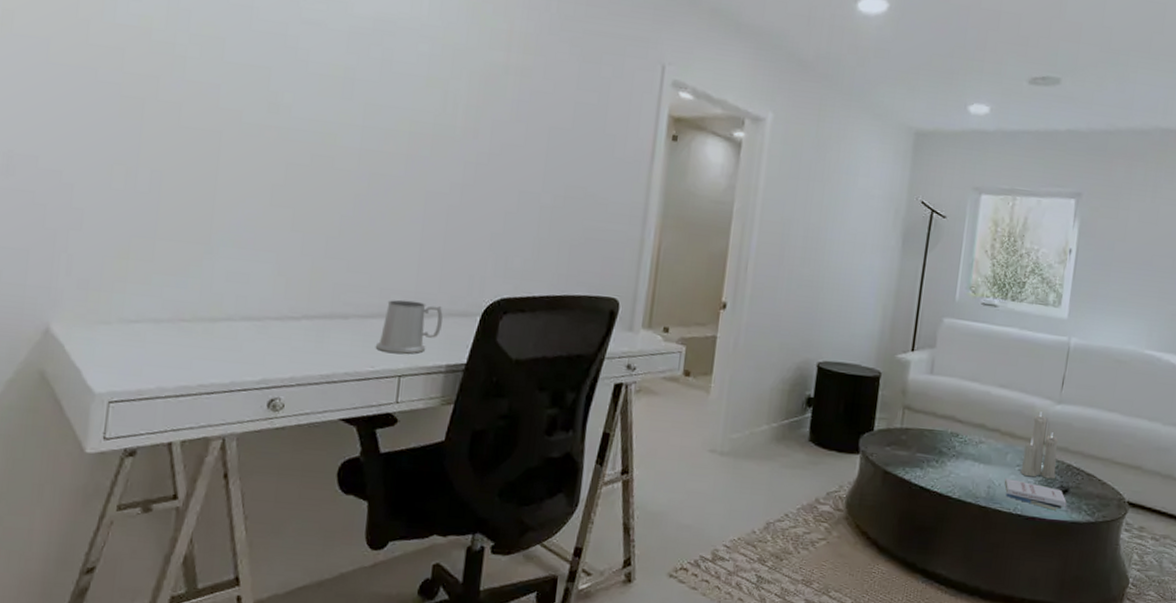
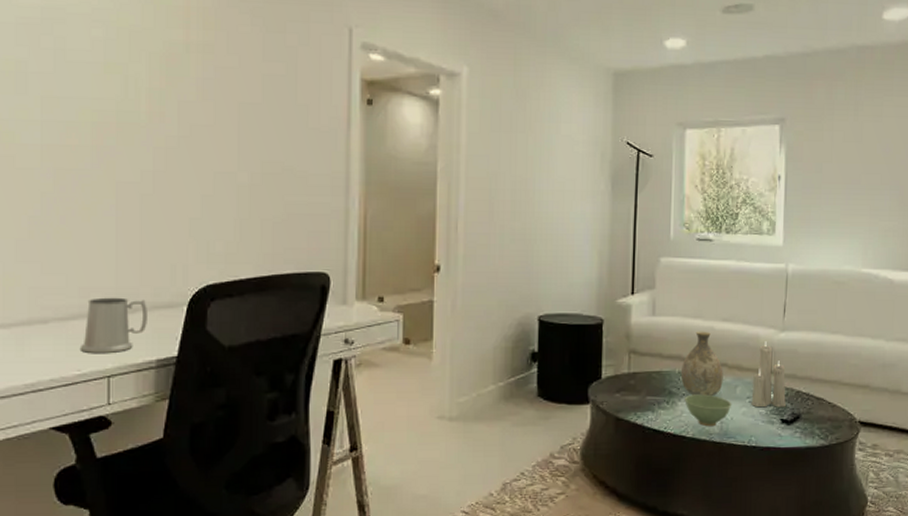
vase: none [952,394,996,461] -> present [681,331,723,397]
bowl: none [954,456,1001,491] -> present [684,394,732,427]
books: present [1004,477,1067,511] -> none [736,411,800,438]

